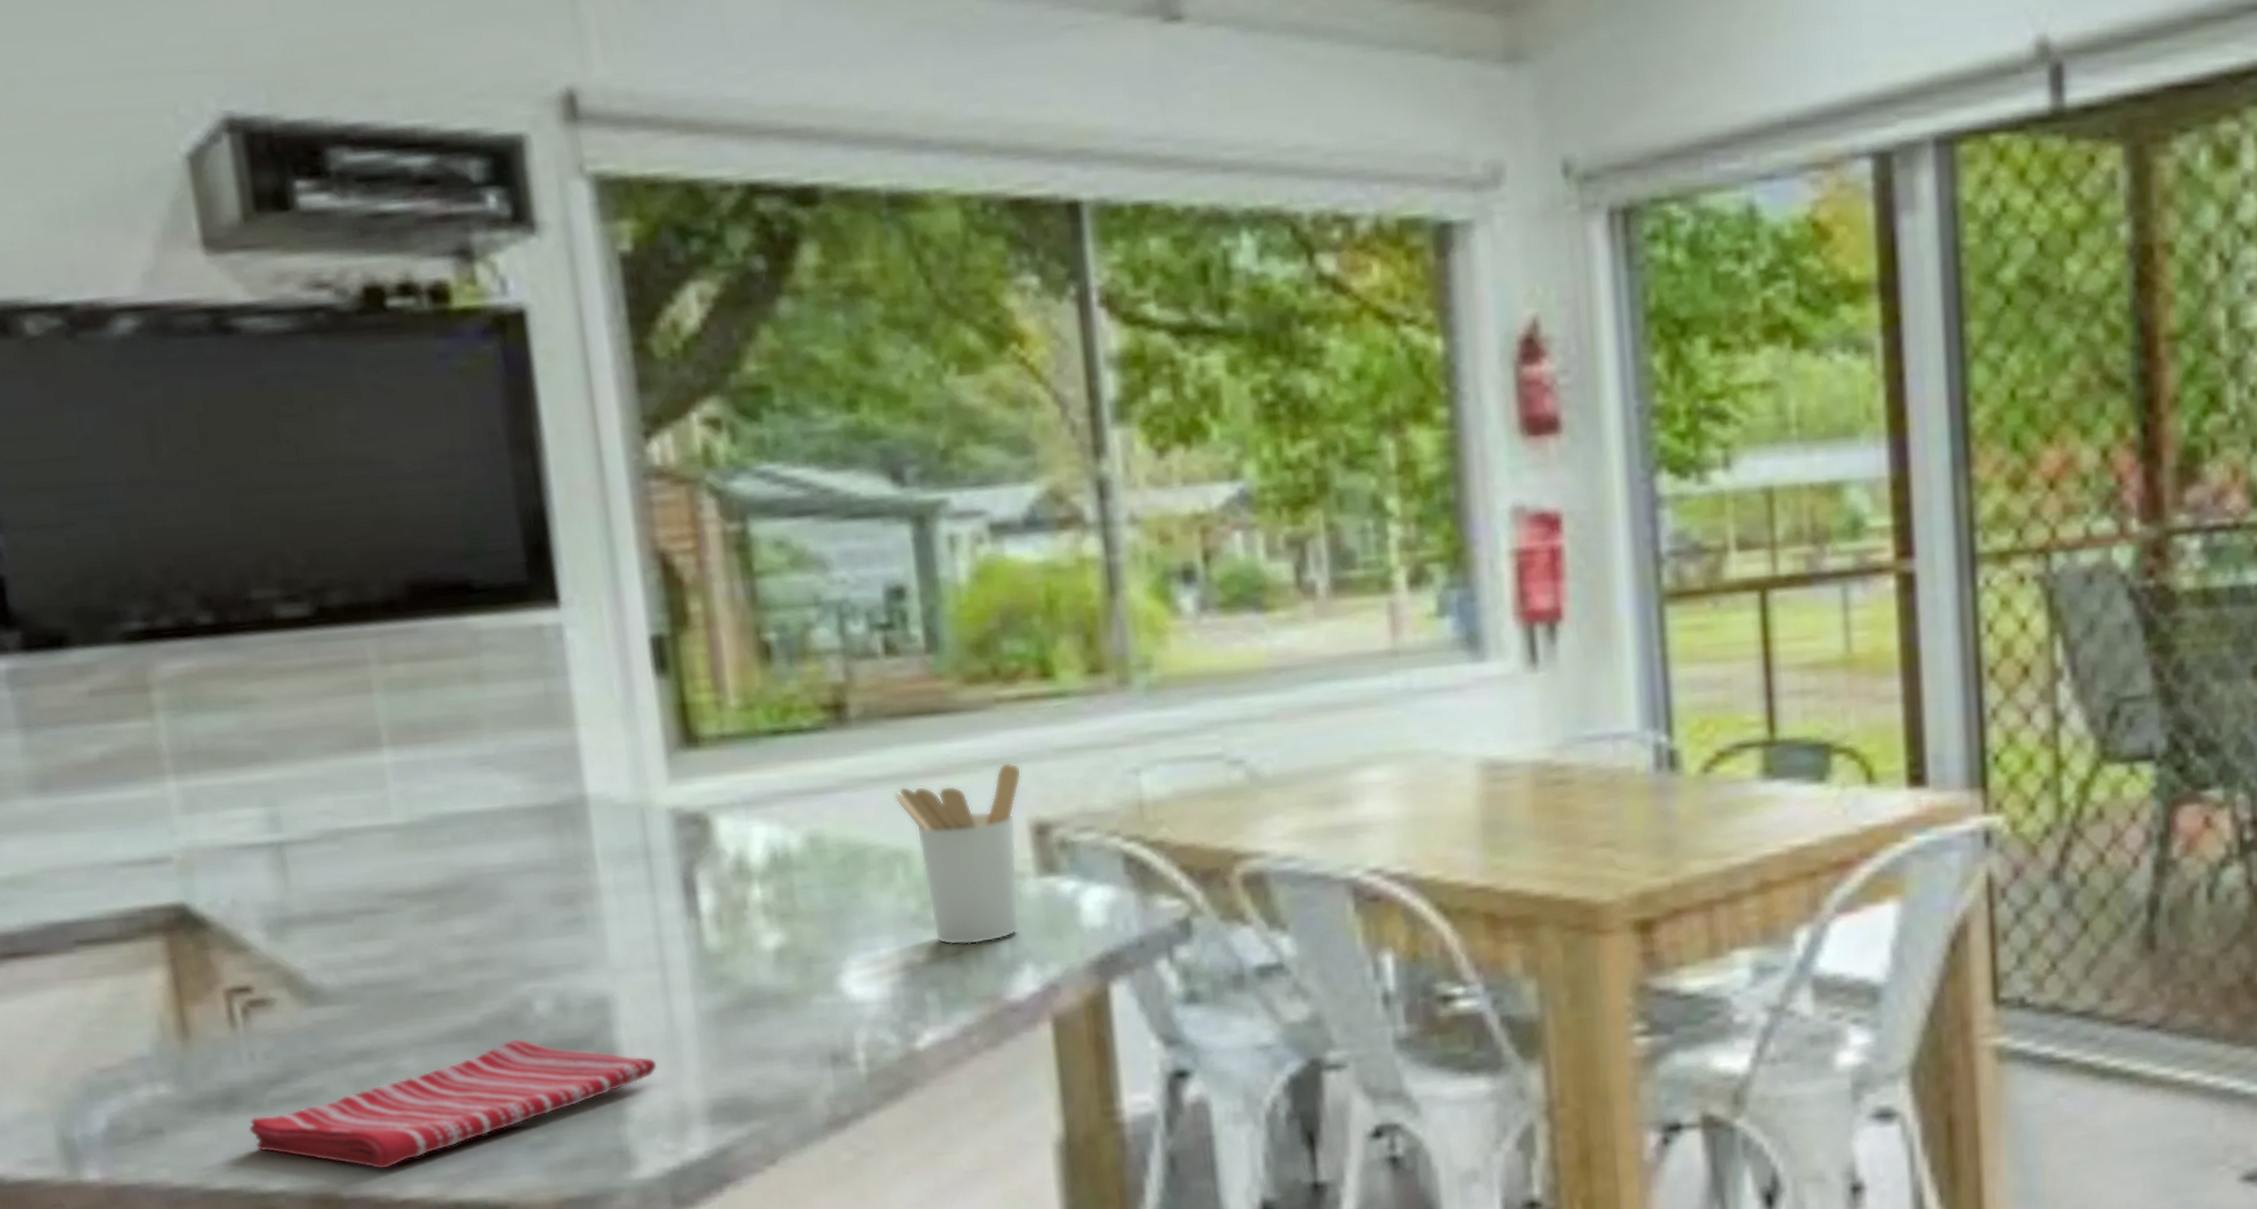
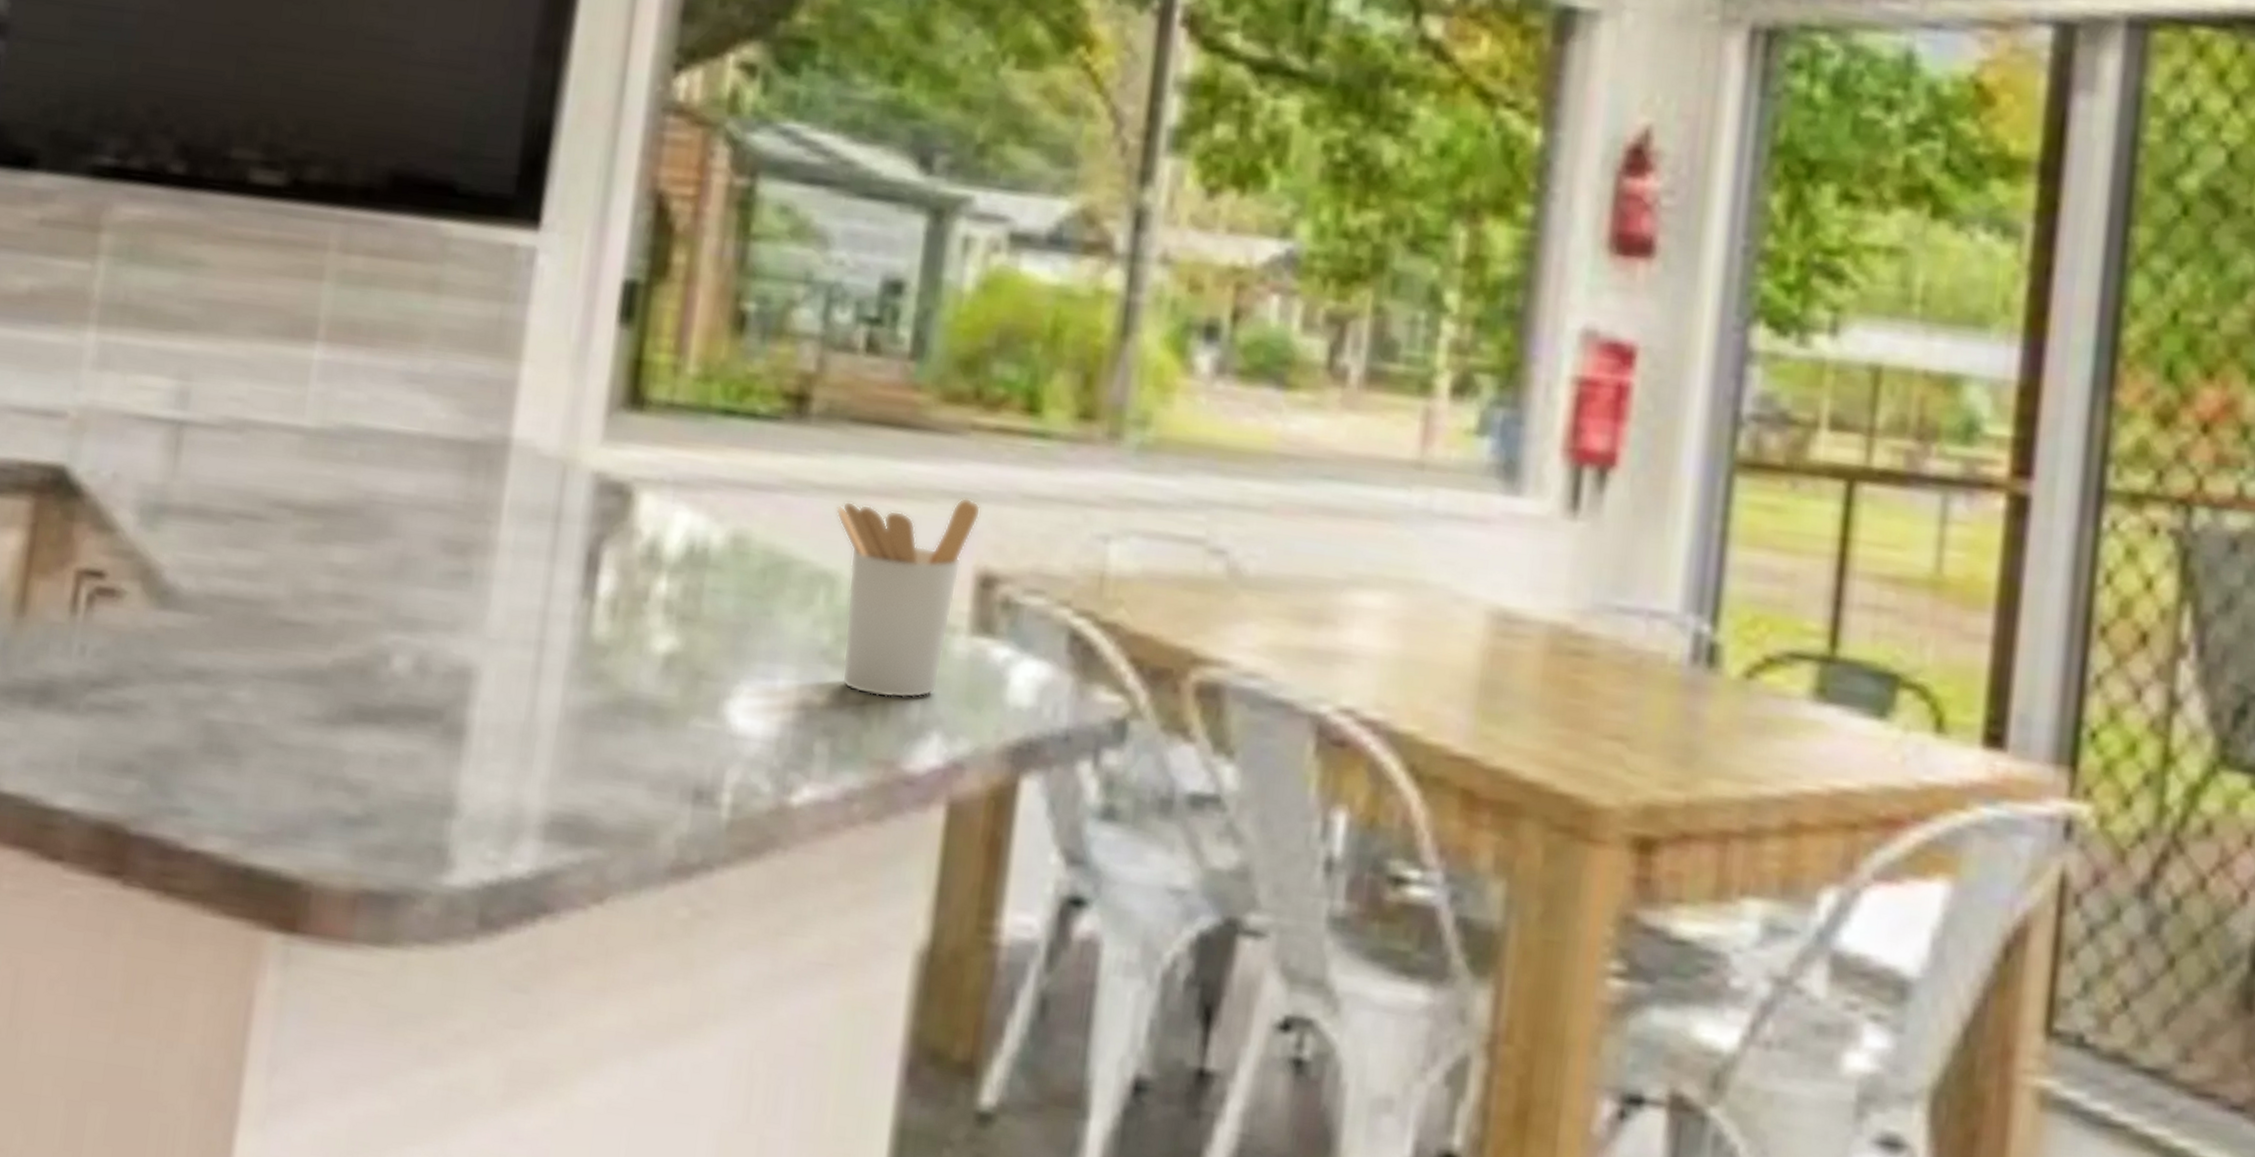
dish towel: present [248,1039,657,1170] -> none [54,693,505,811]

